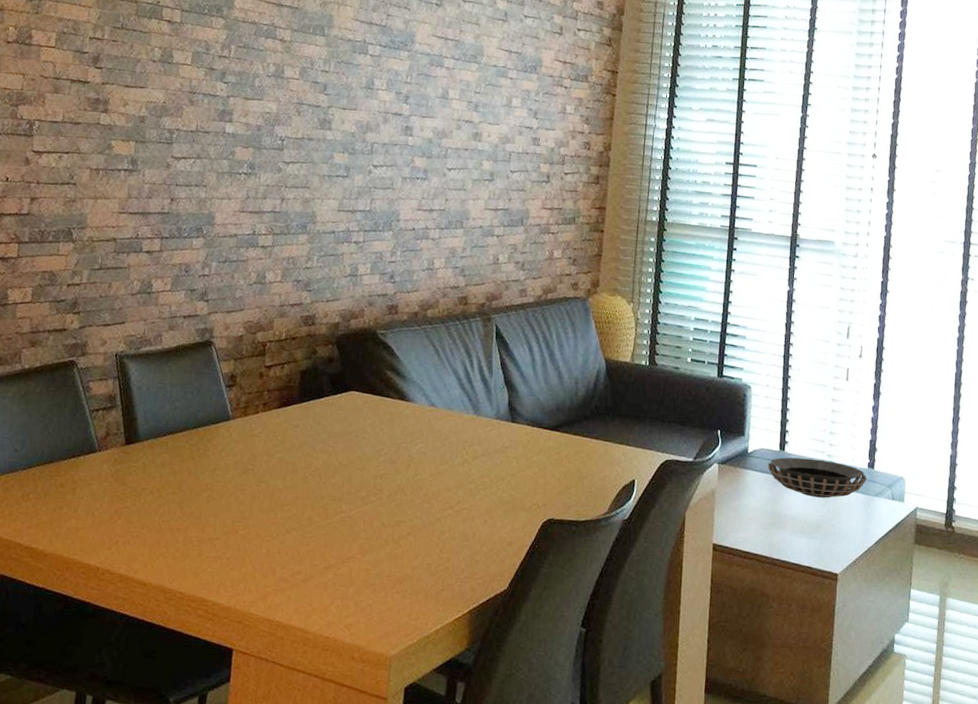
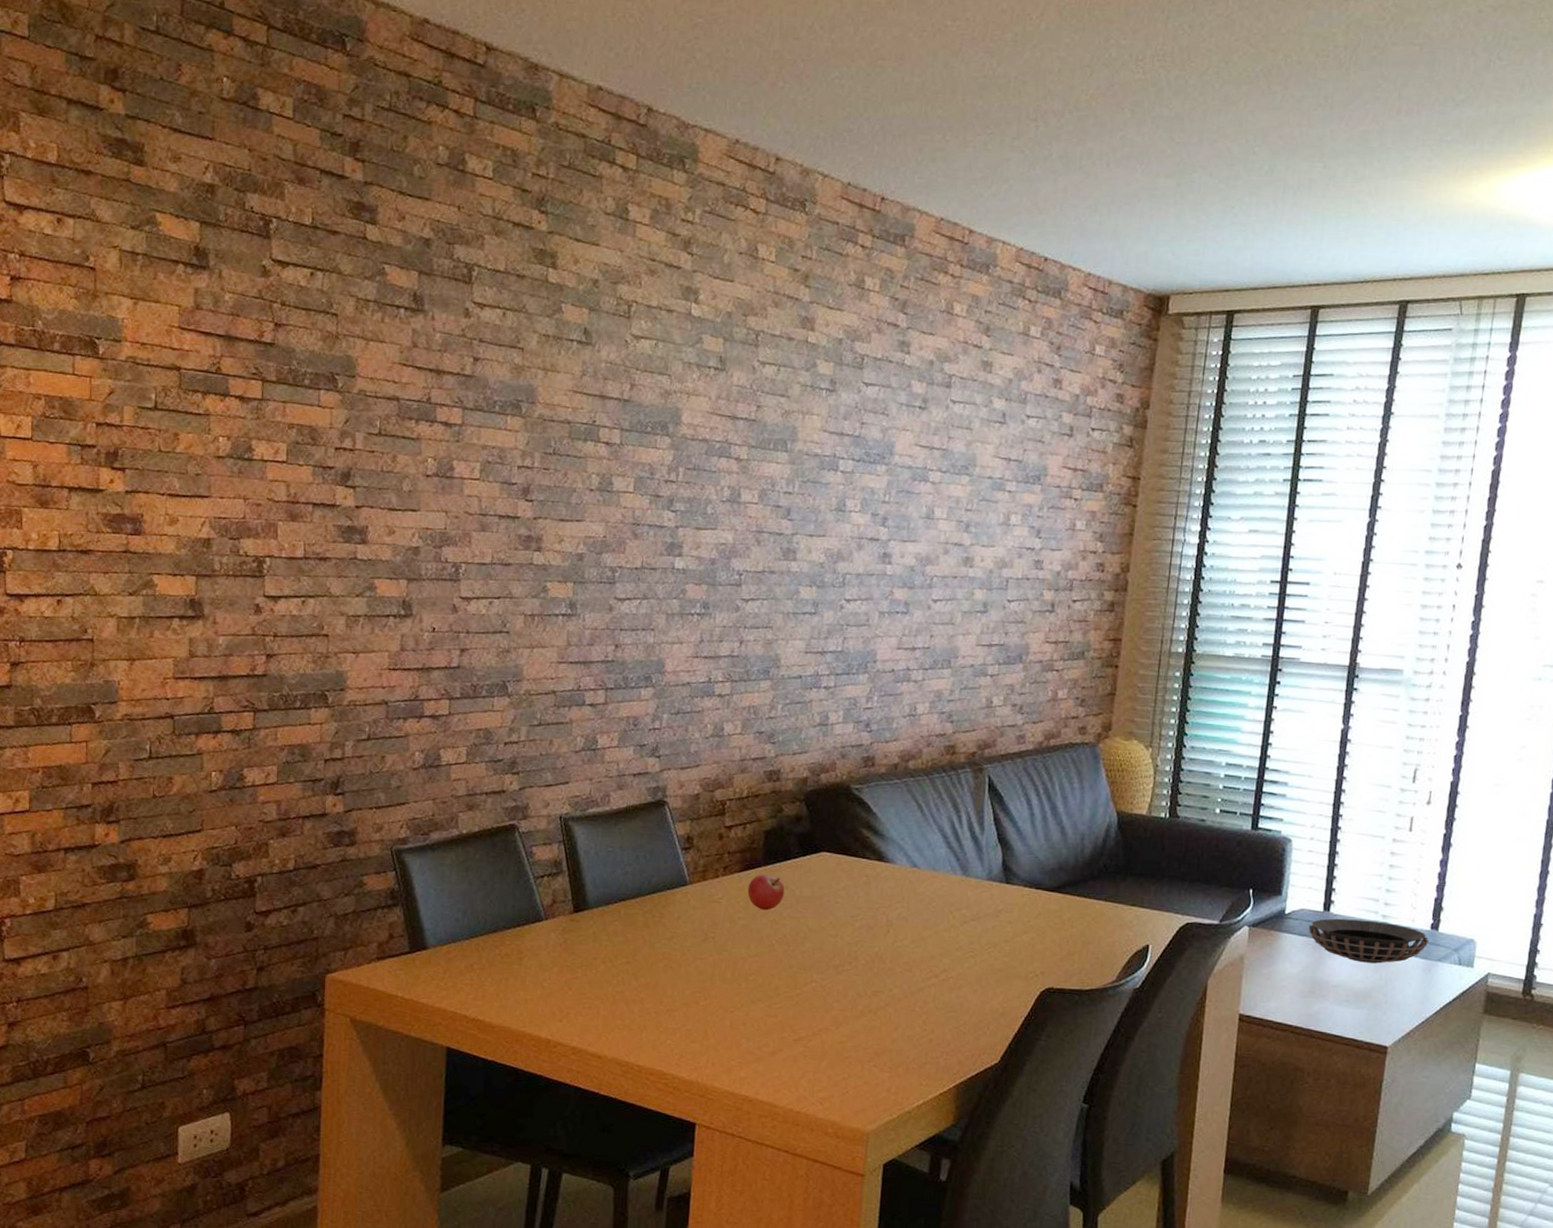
fruit: none [284,410,318,445] -> present [747,874,785,911]

